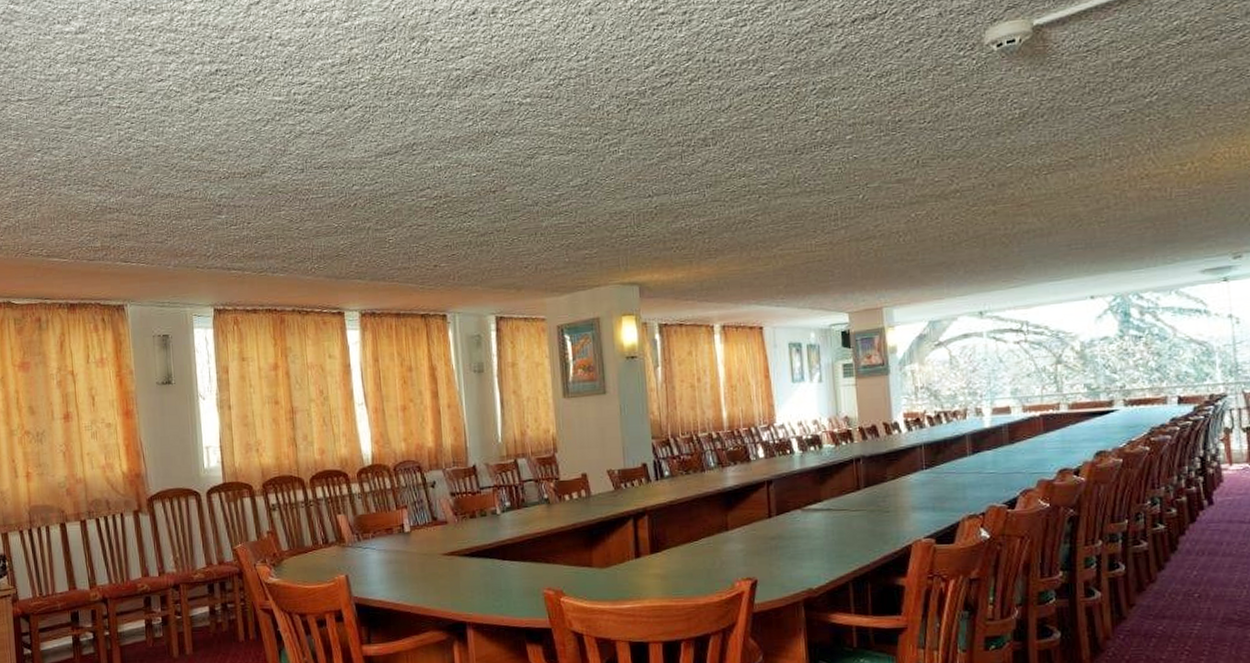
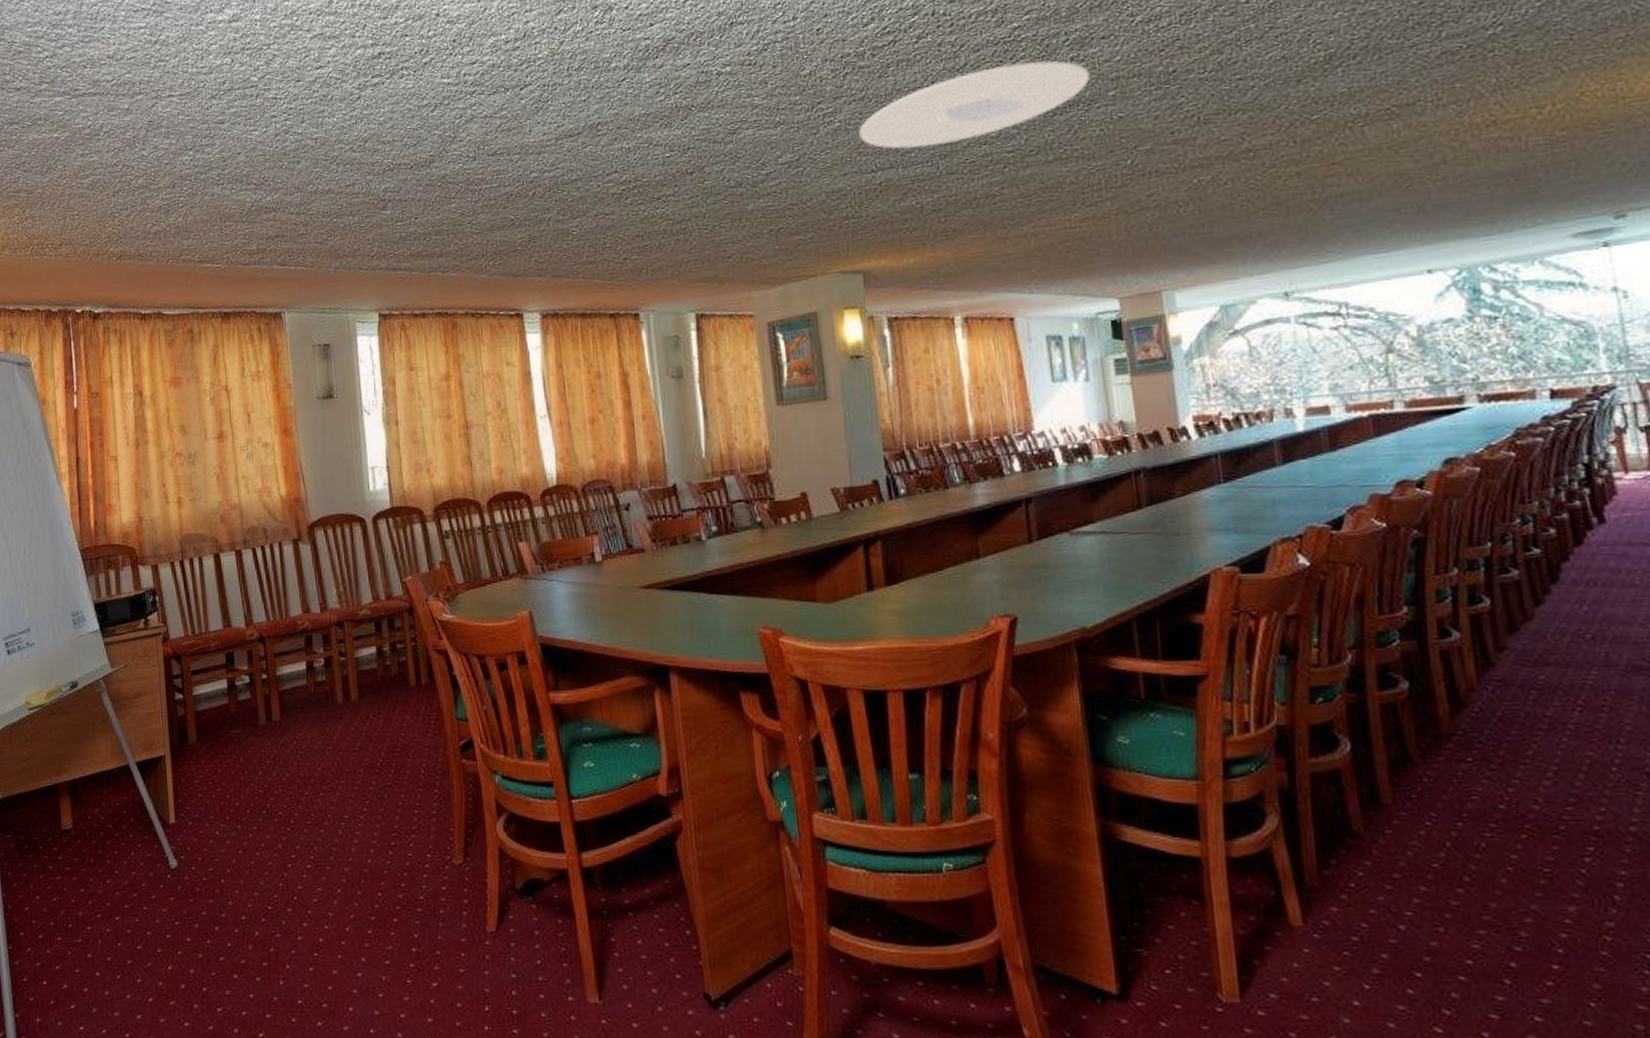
ceiling light: none [639,106,832,178] -> present [859,61,1091,149]

